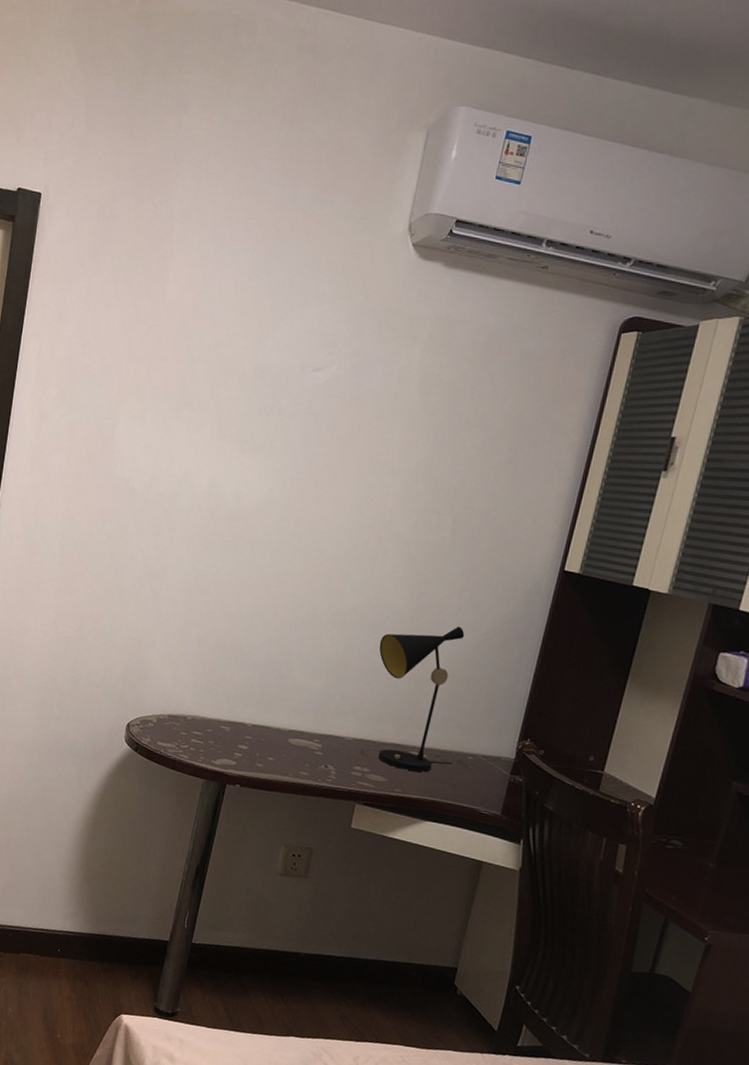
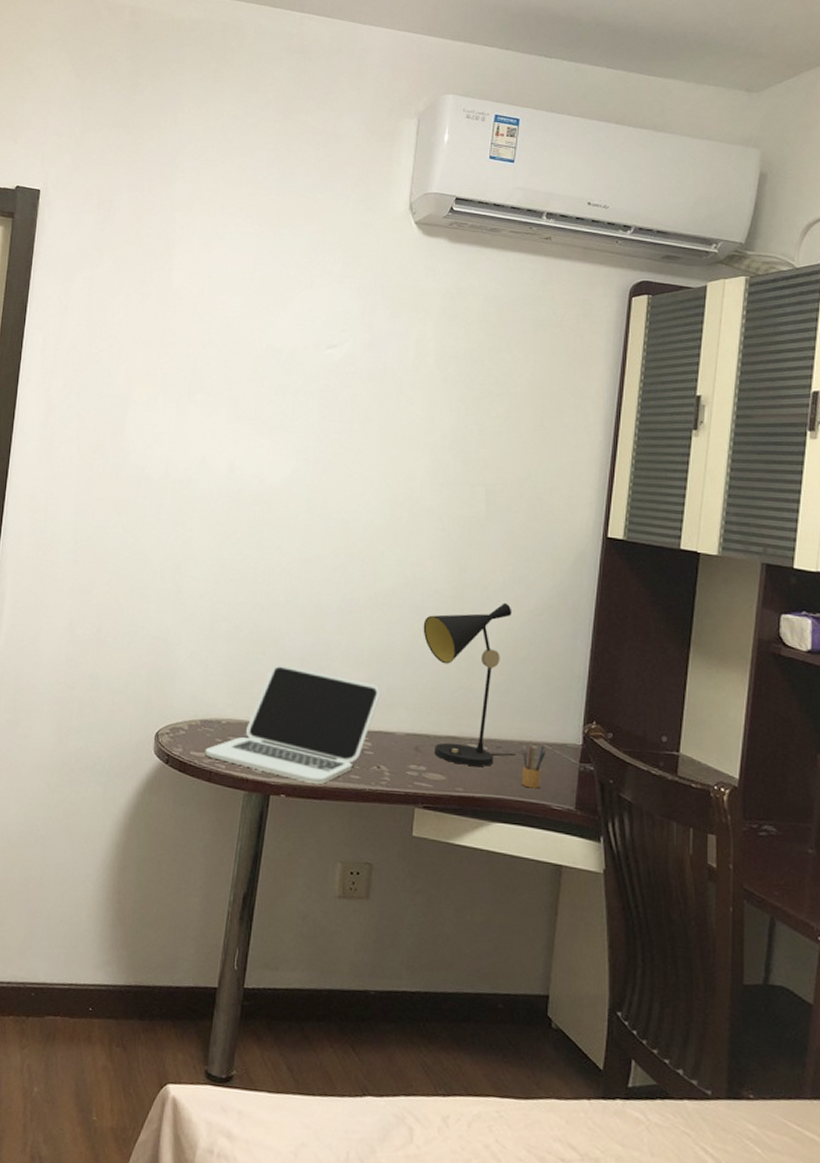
laptop: none [170,670,334,778] -> present [205,665,381,784]
pencil box: none [454,752,481,795] -> present [521,741,546,789]

